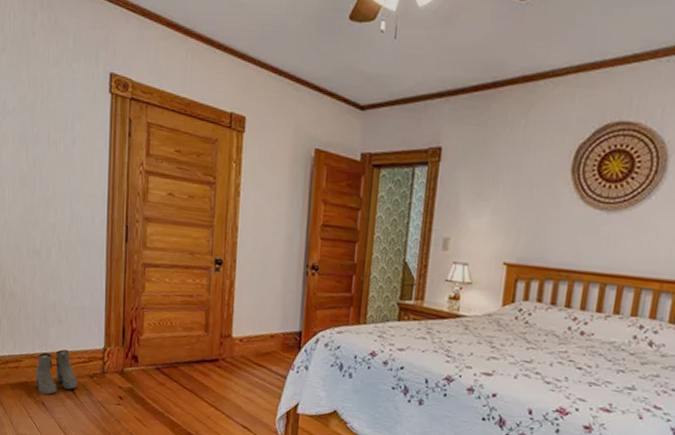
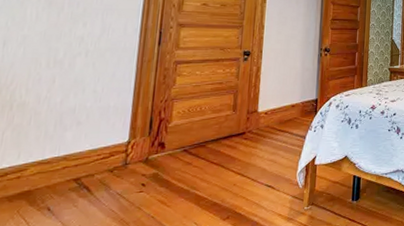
boots: present [35,349,77,396] -> none [41,150,95,200]

